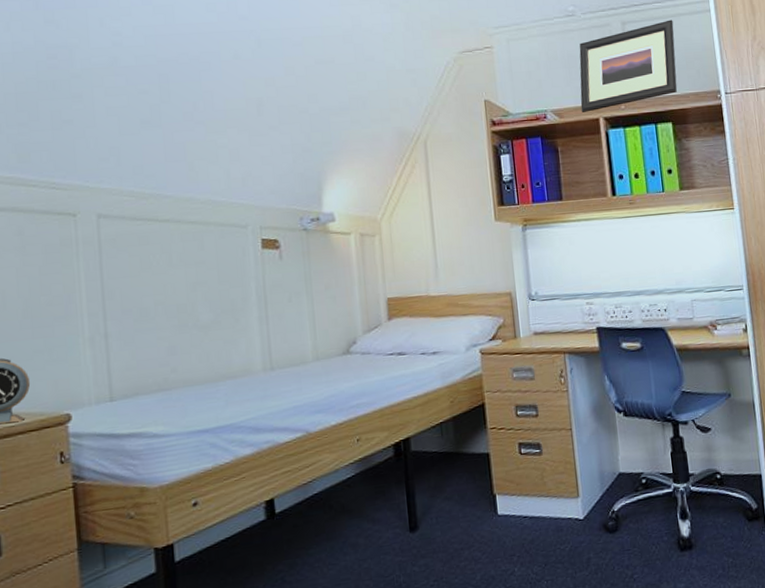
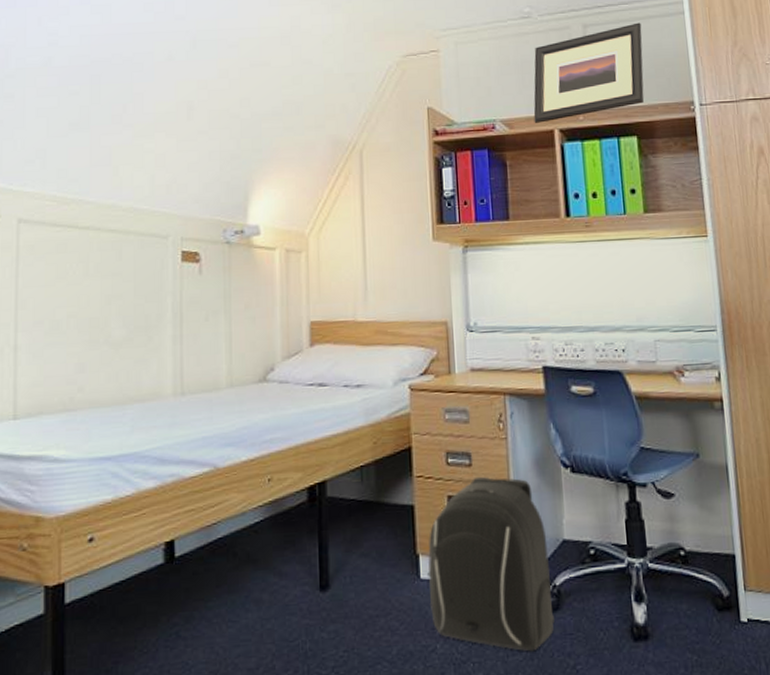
backpack: none [503,424,614,567] -> present [427,476,554,652]

